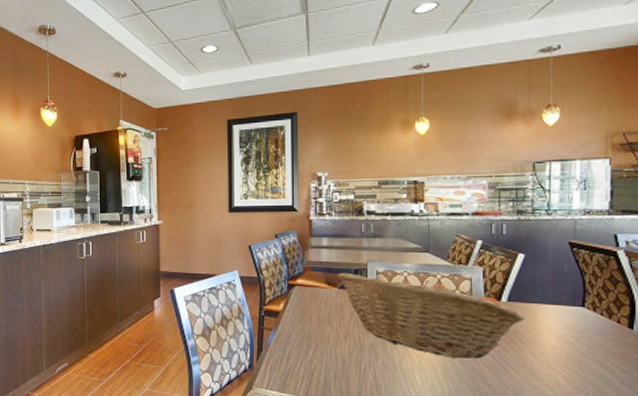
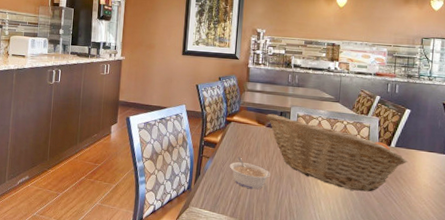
legume: none [297,326,348,364] -> present [229,157,270,190]

